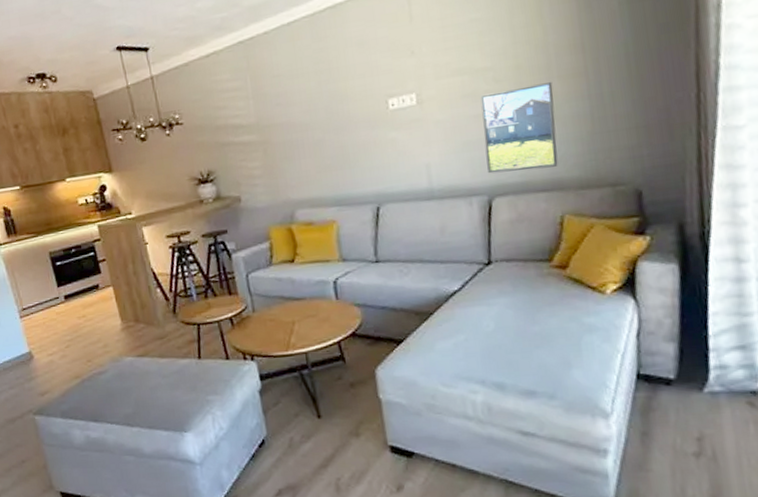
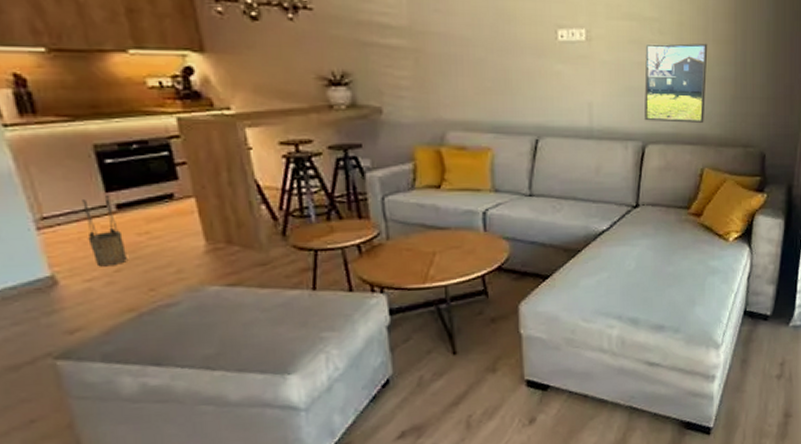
bucket: none [44,288,73,344] -> present [82,194,127,267]

